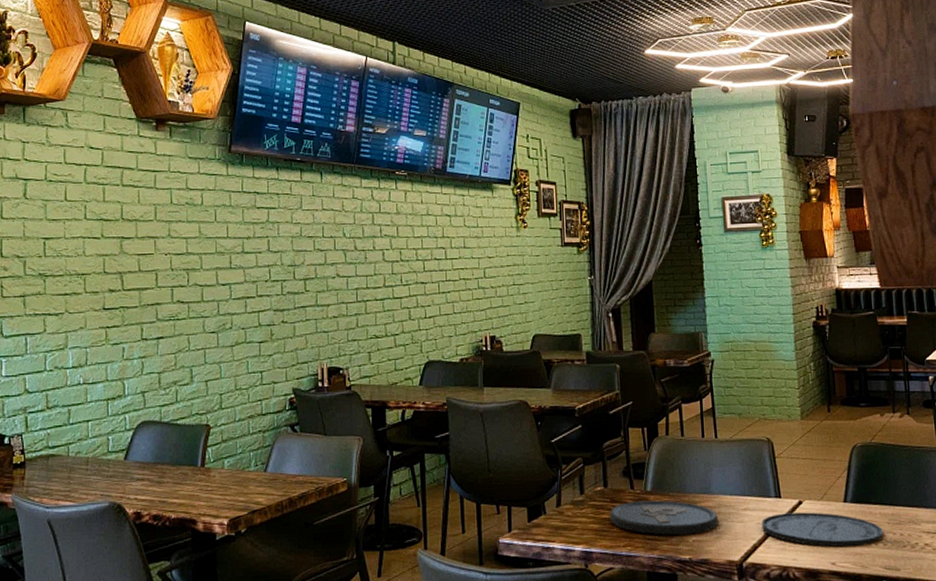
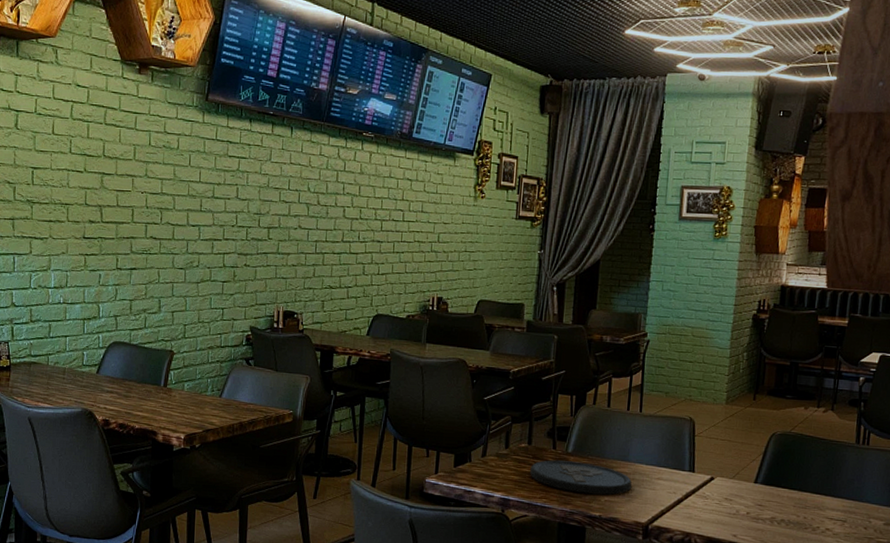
plate: present [761,512,883,548] -> none [672,486,788,524]

